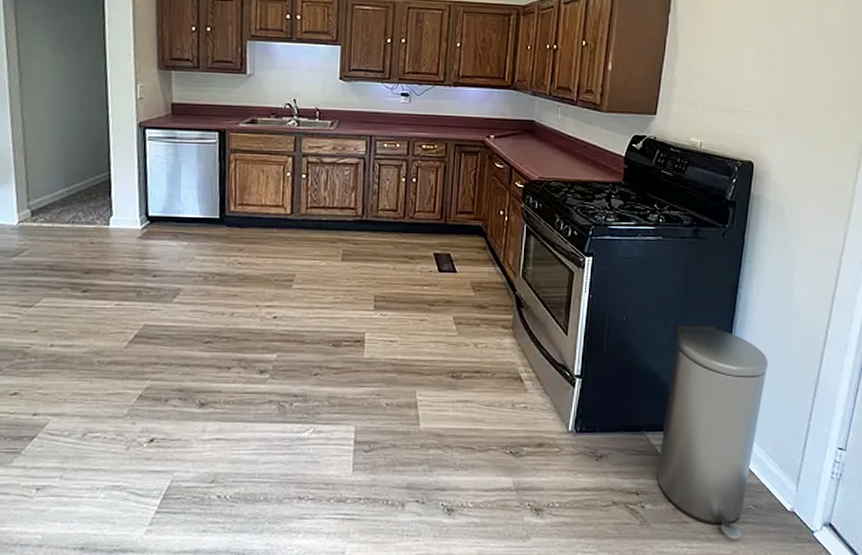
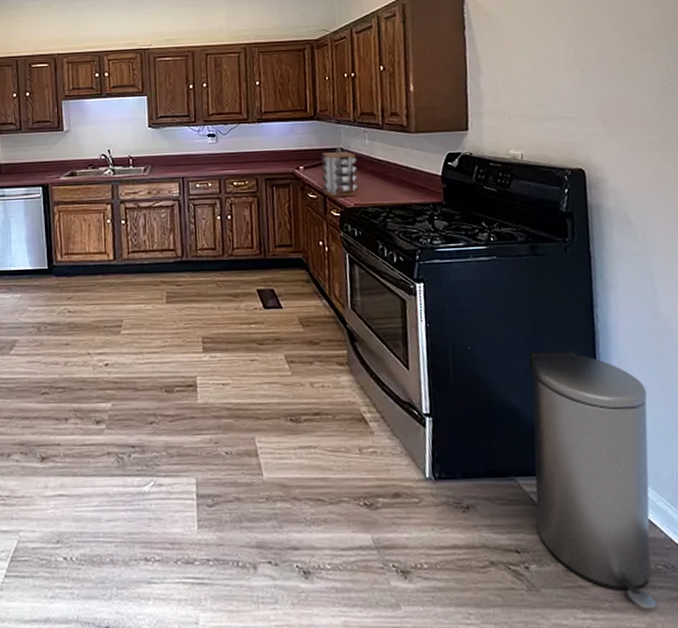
spice rack: none [510,119,547,169] -> present [321,147,358,197]

